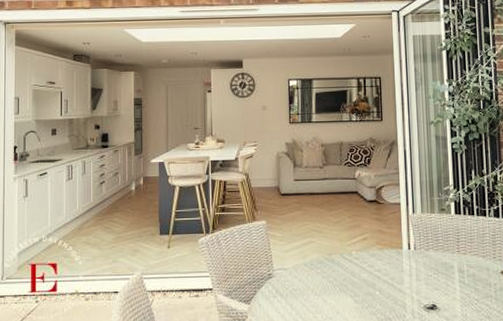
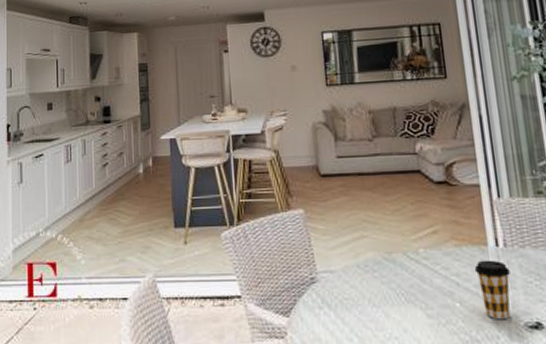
coffee cup: none [391,259,417,302] -> present [474,260,511,318]

